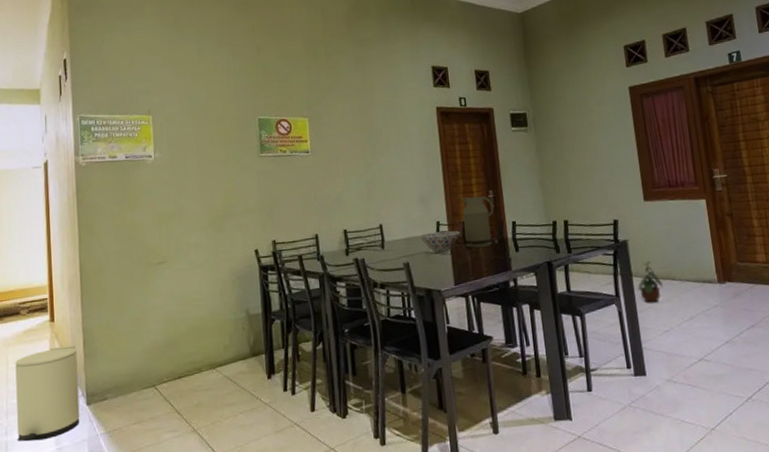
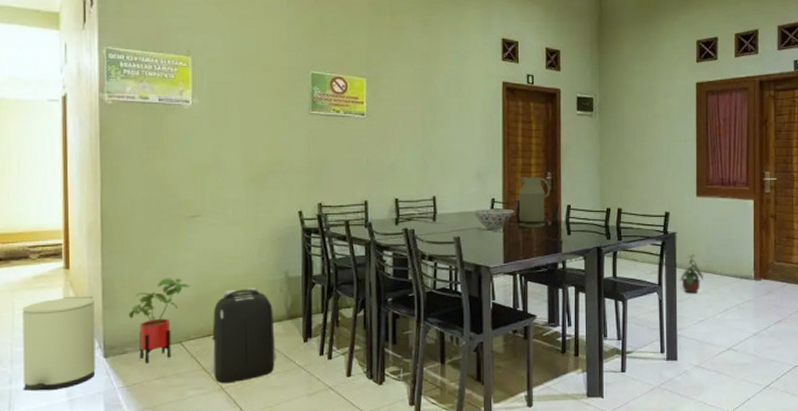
house plant: none [107,323,161,409] -> present [128,278,191,364]
backpack: none [181,327,243,425] -> present [210,287,276,384]

